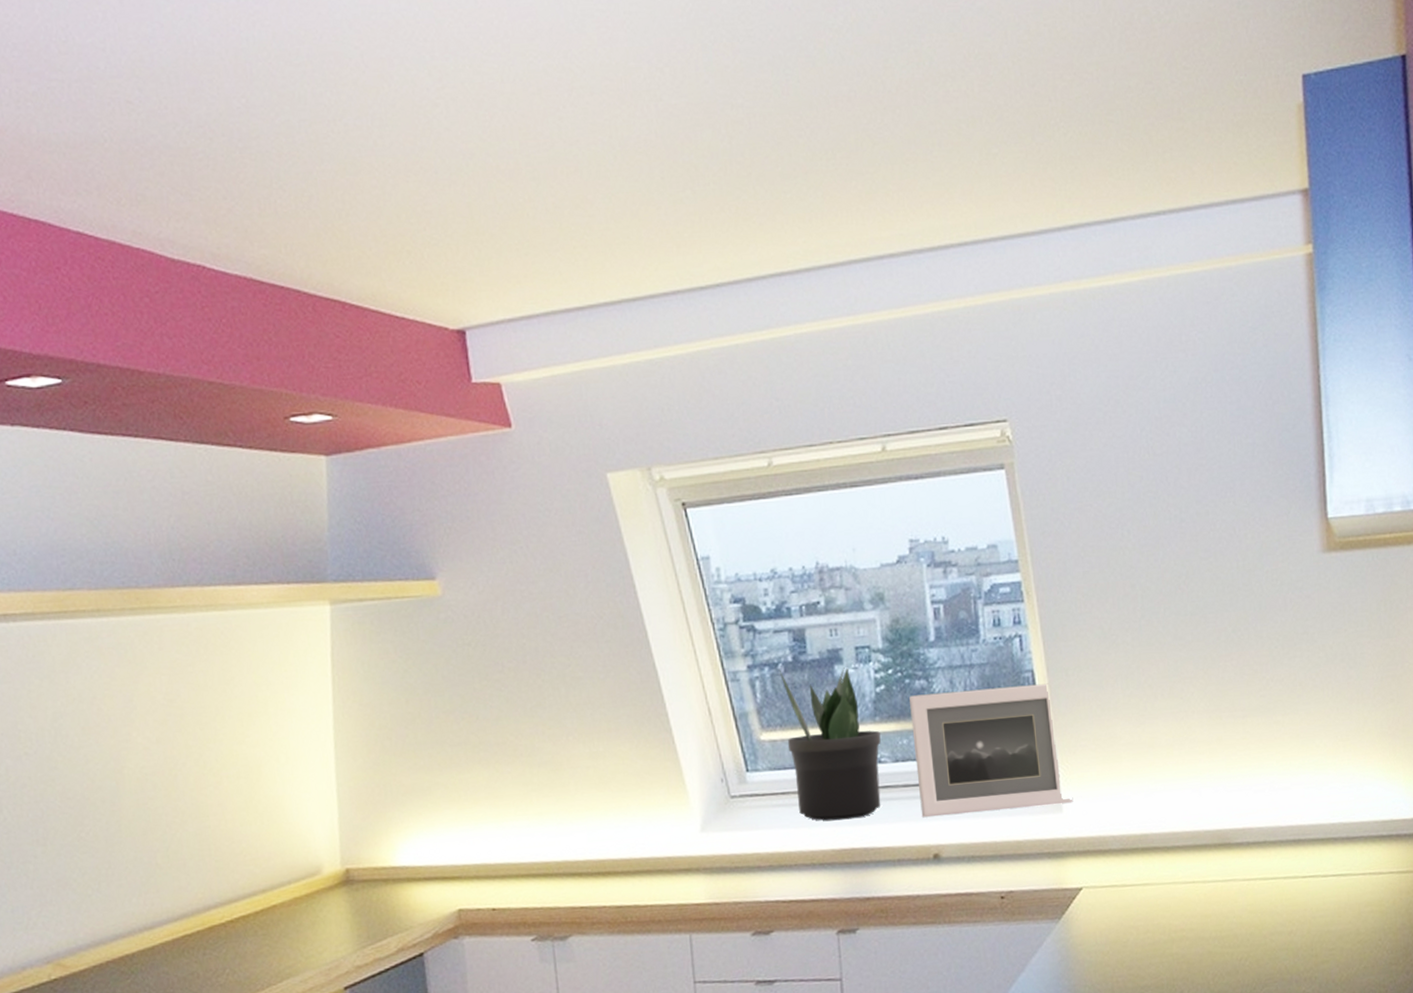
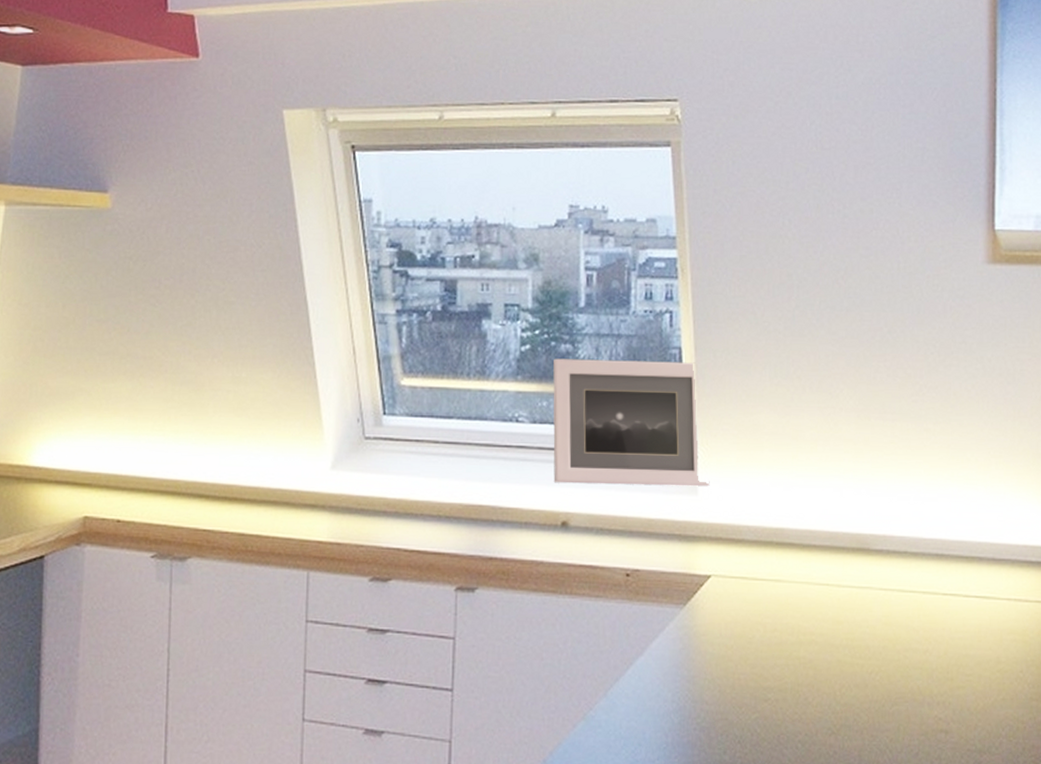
planter: present [779,668,881,820] -> none [426,319,521,474]

